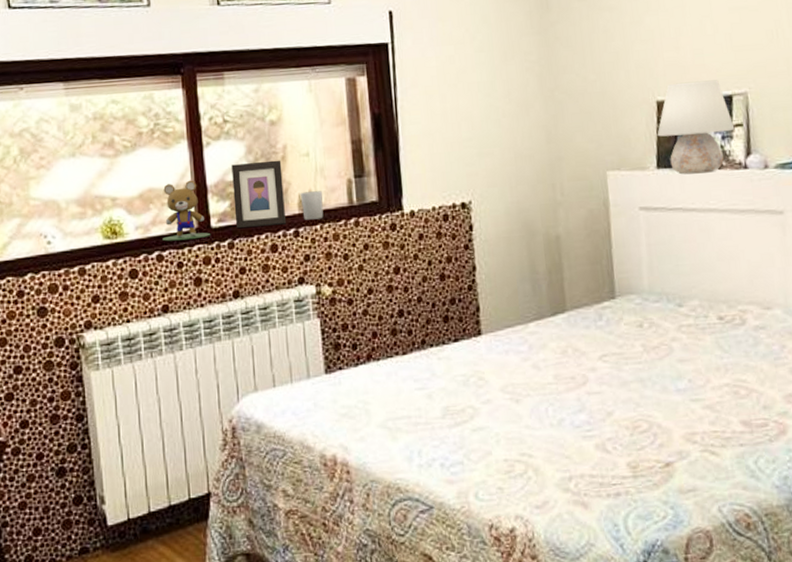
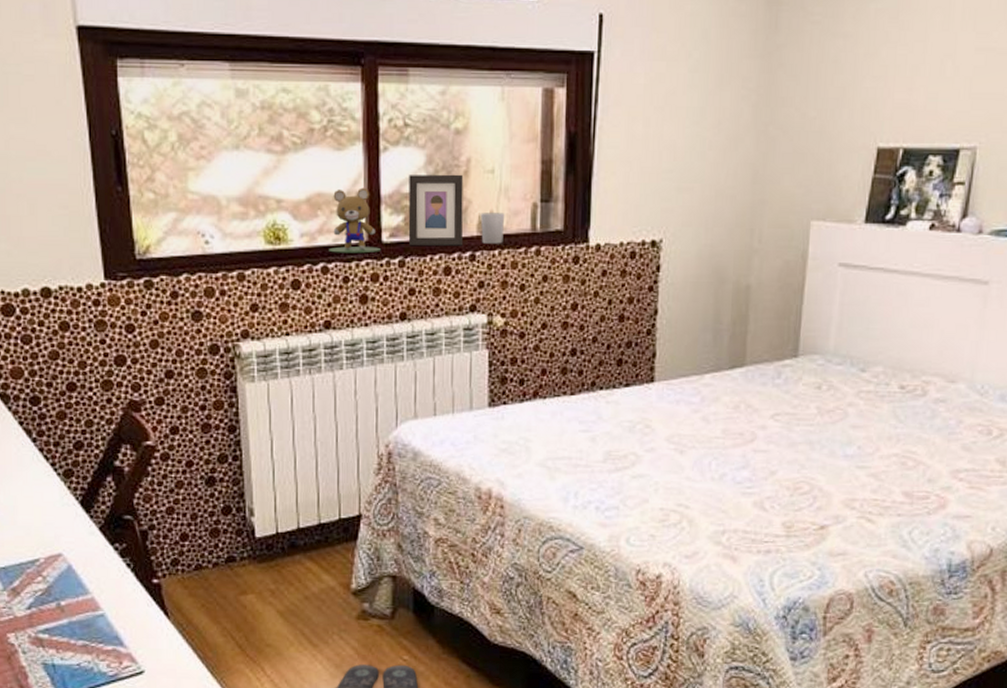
table lamp: present [657,80,735,175] -> none [871,129,956,233]

